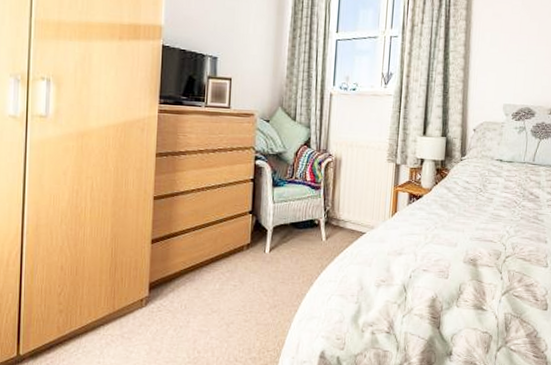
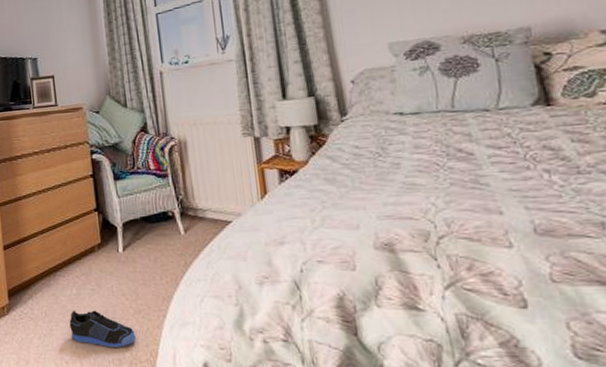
sneaker: none [207,304,267,338] -> present [69,310,136,347]

